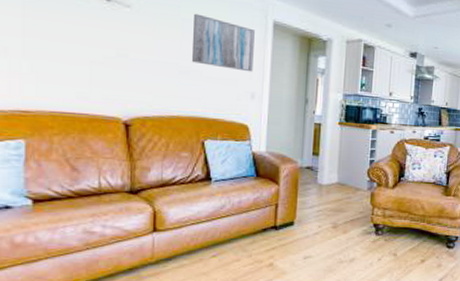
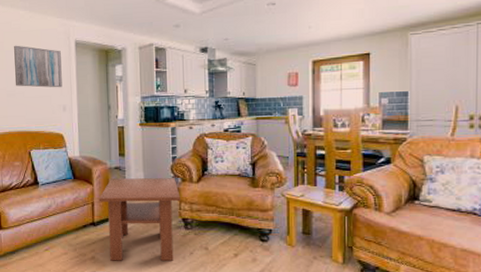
coffee table: none [284,179,374,268] -> present [98,178,180,261]

